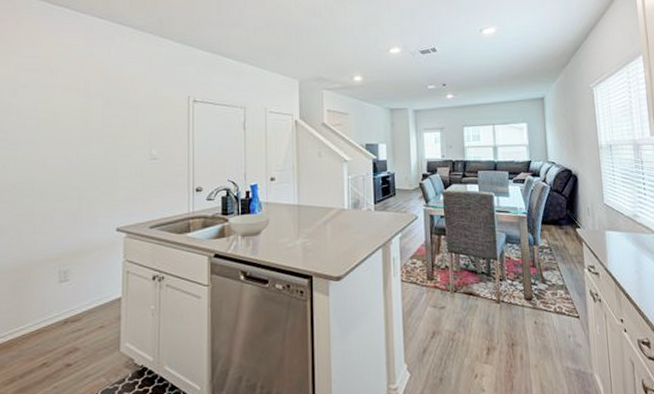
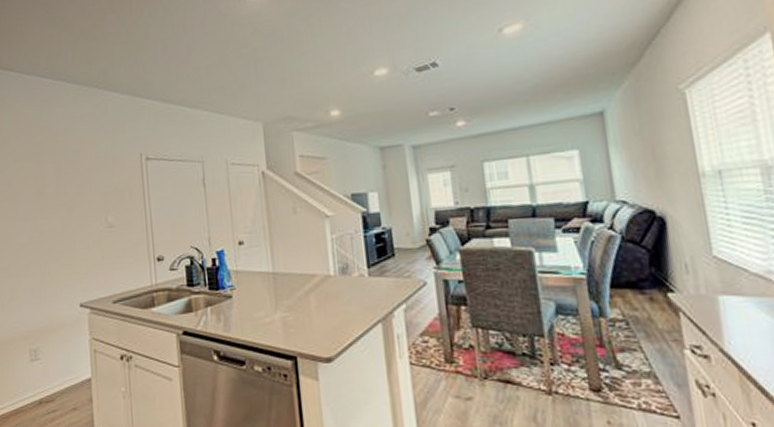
bowl: present [228,213,270,237] -> none [194,283,242,311]

